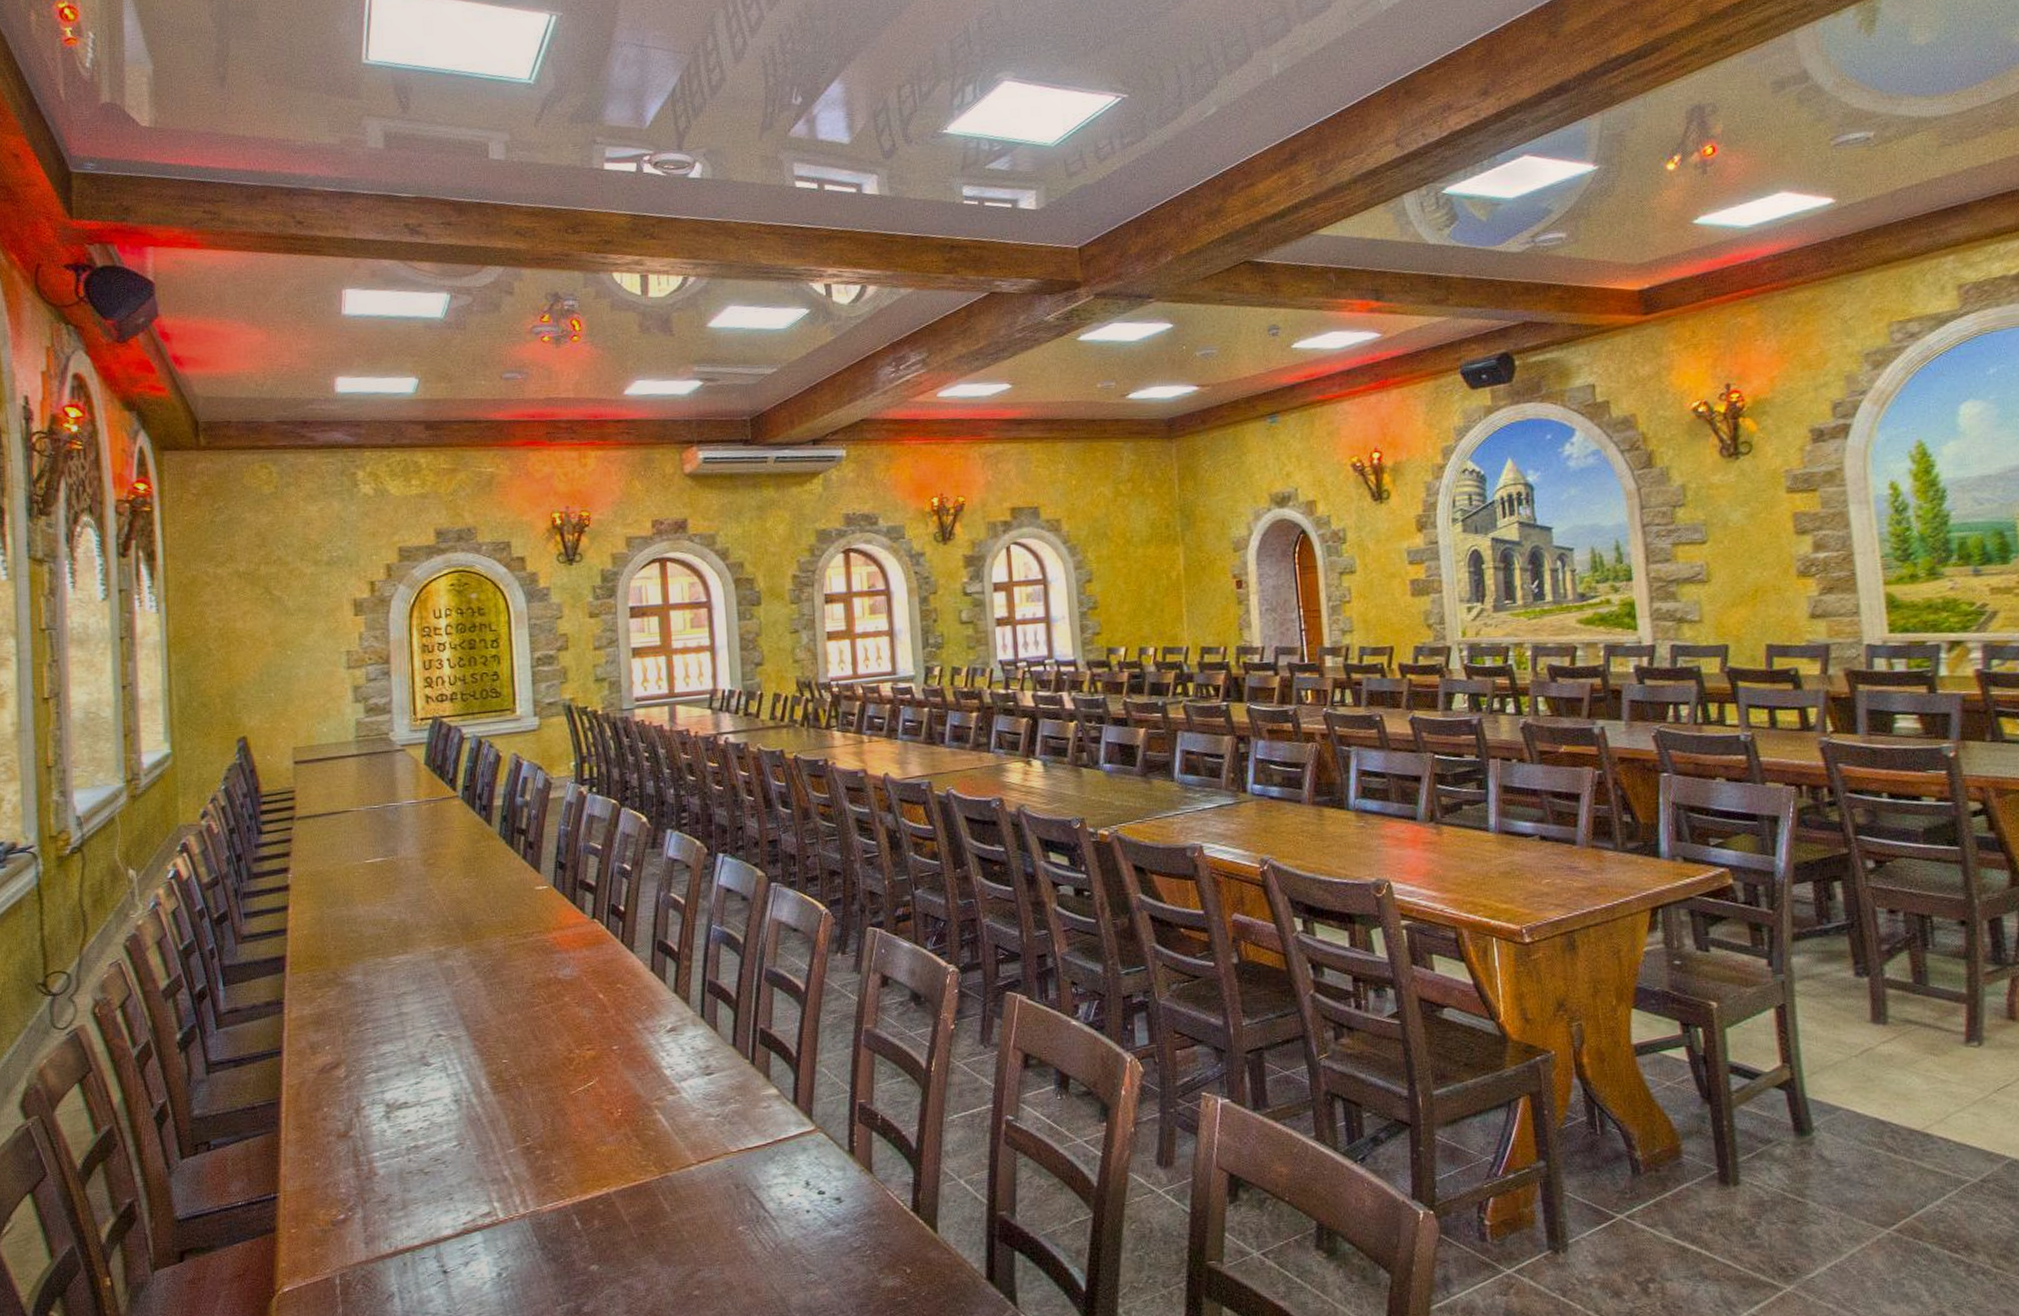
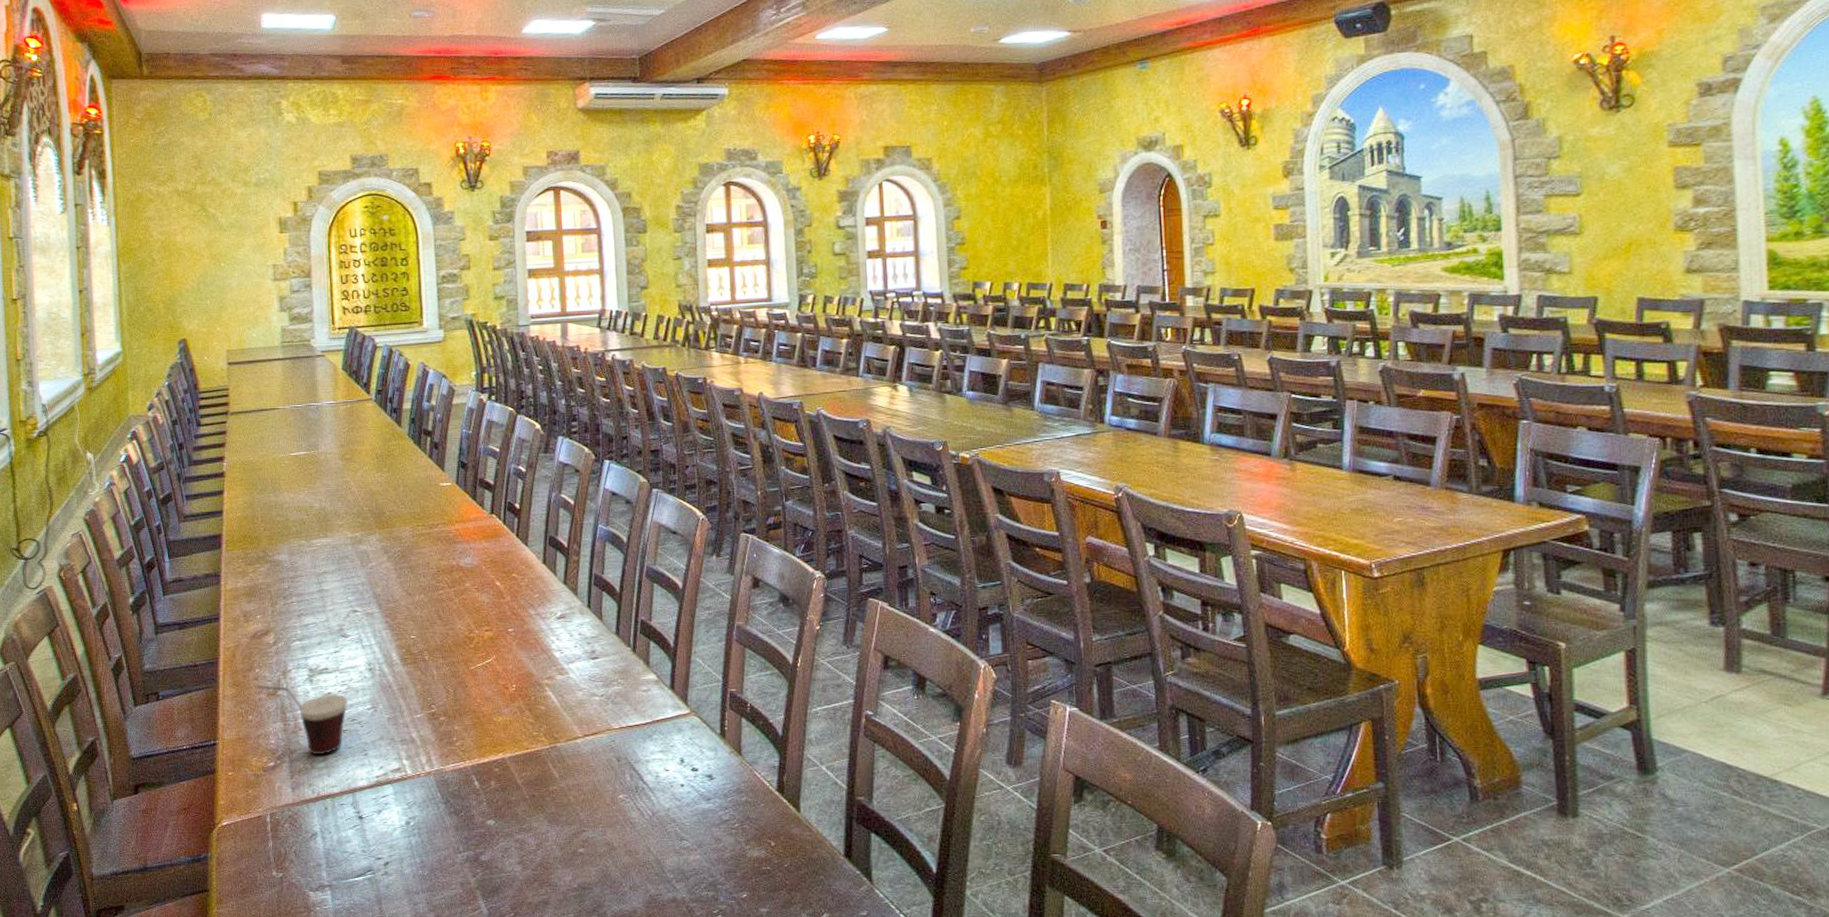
cup: none [325,1125,431,1203] -> present [257,684,348,755]

